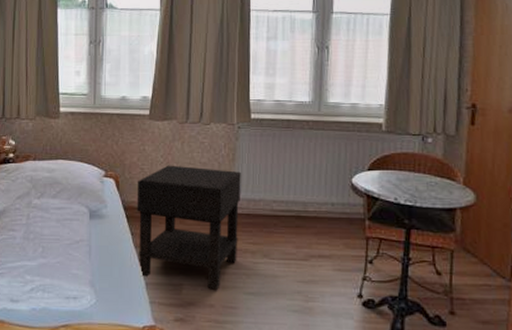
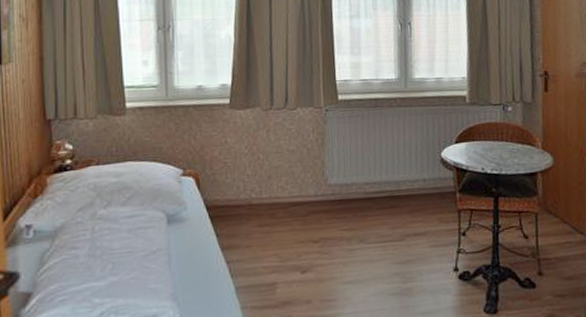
nightstand: present [137,165,241,290] -> none [219,155,333,284]

